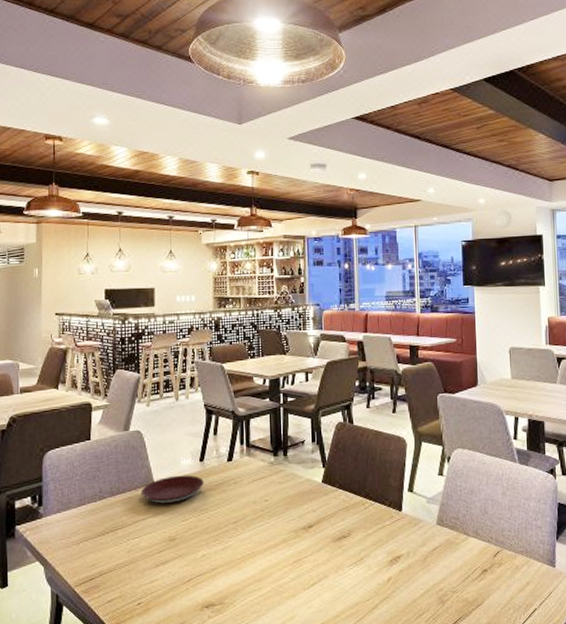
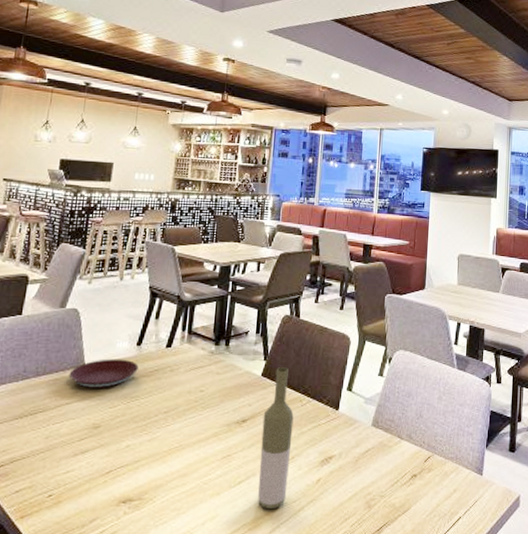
bottle: none [328,473,360,609] -> present [258,367,294,510]

